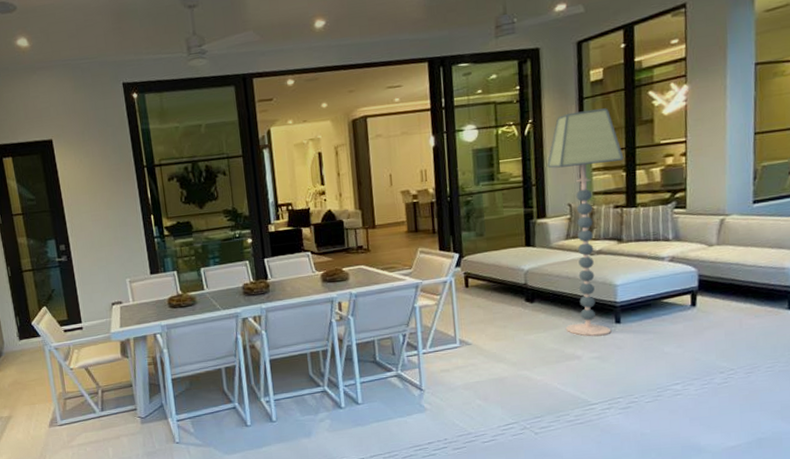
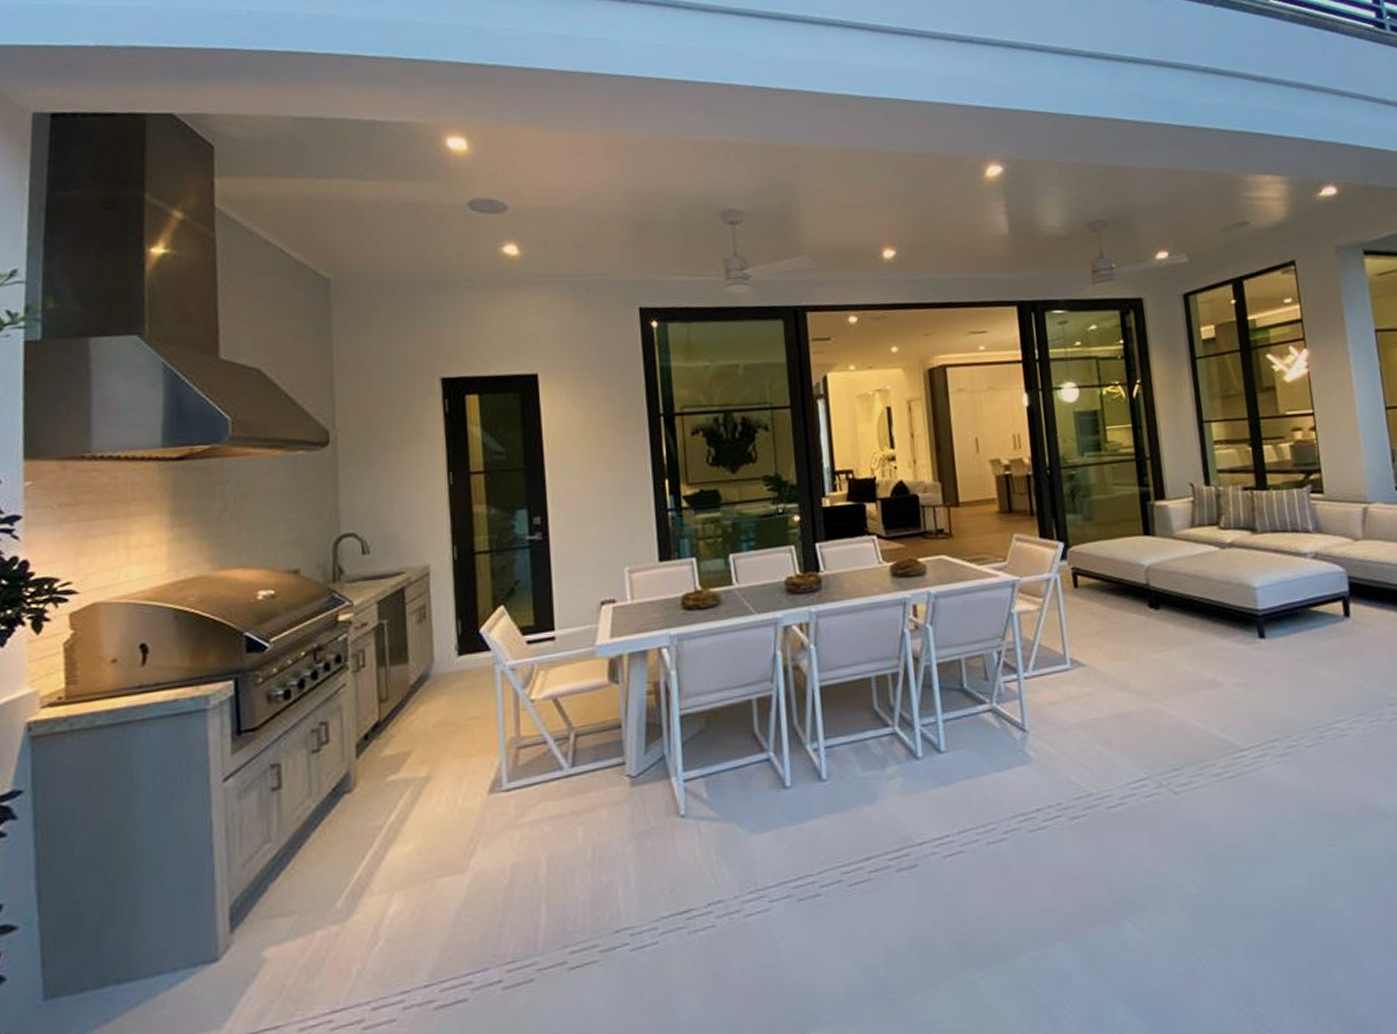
floor lamp: present [547,108,624,337] -> none [1161,371,1256,656]

